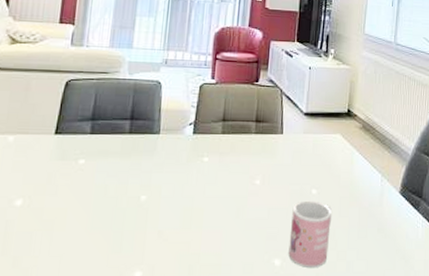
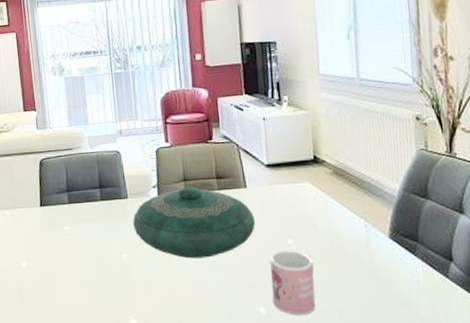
decorative bowl: none [160,128,285,204] -> present [133,187,255,259]

